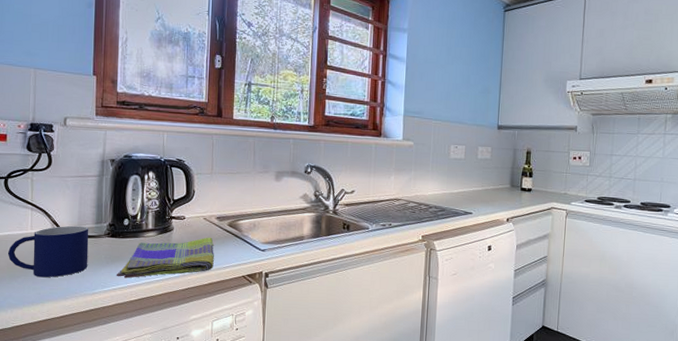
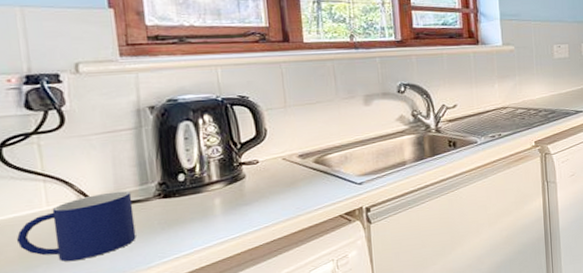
dish towel: present [116,237,214,278] -> none [176,178,302,243]

